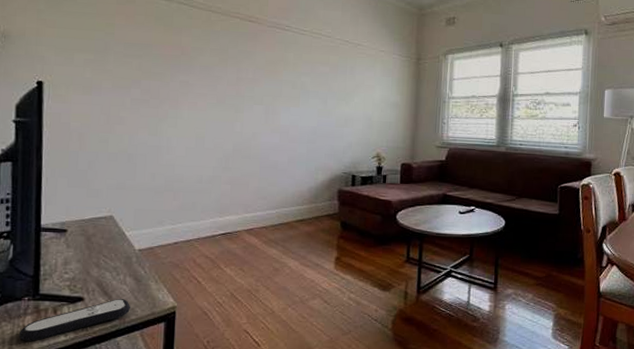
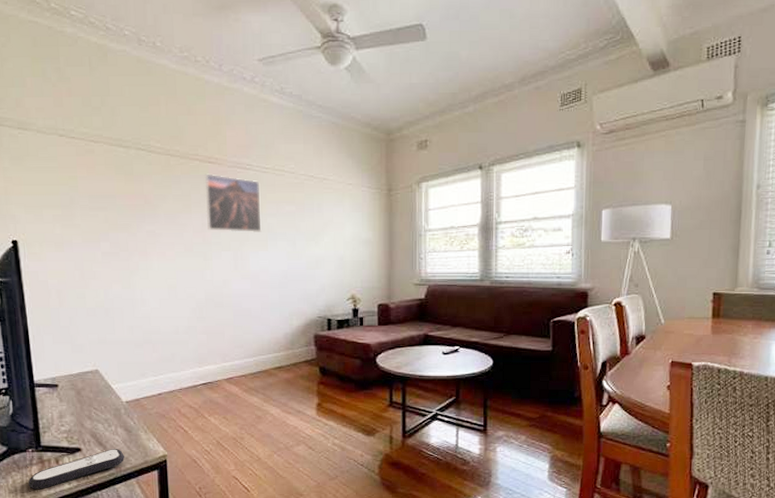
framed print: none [241,31,297,90] -> present [205,173,262,233]

